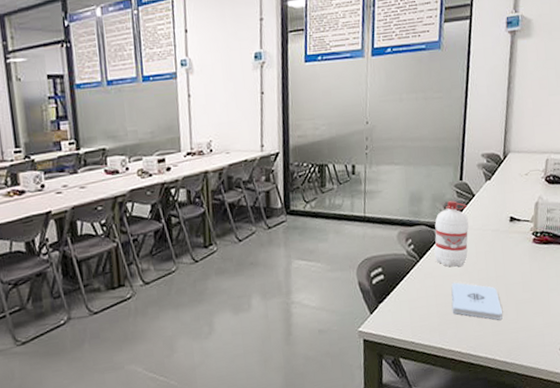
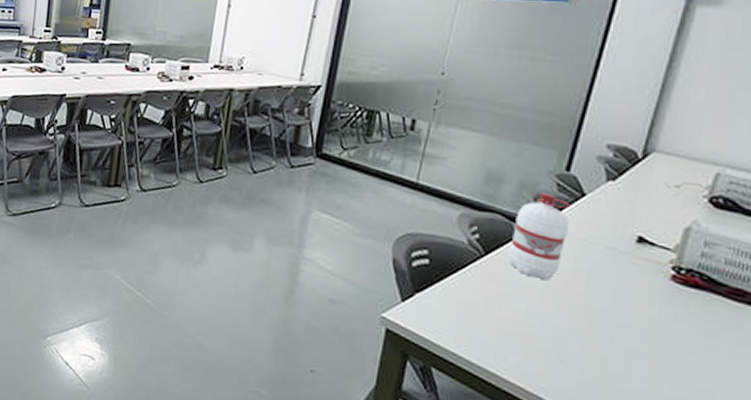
notepad: present [451,282,503,320] -> none [522,296,601,367]

